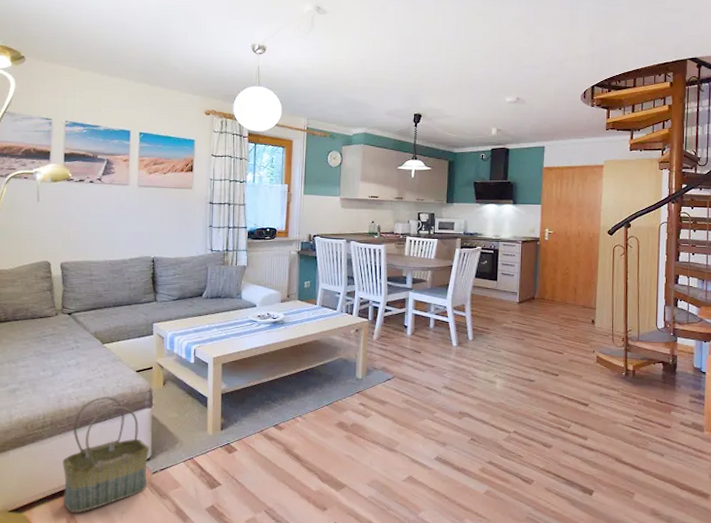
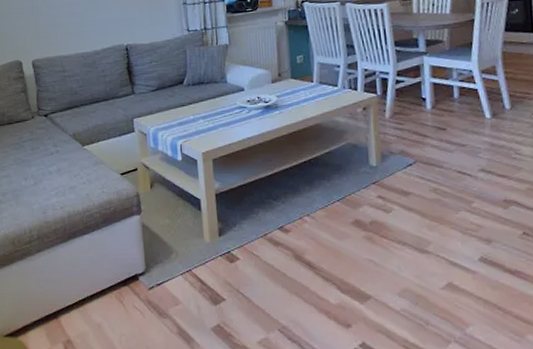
basket: present [63,396,150,514] -> none [54,204,144,337]

